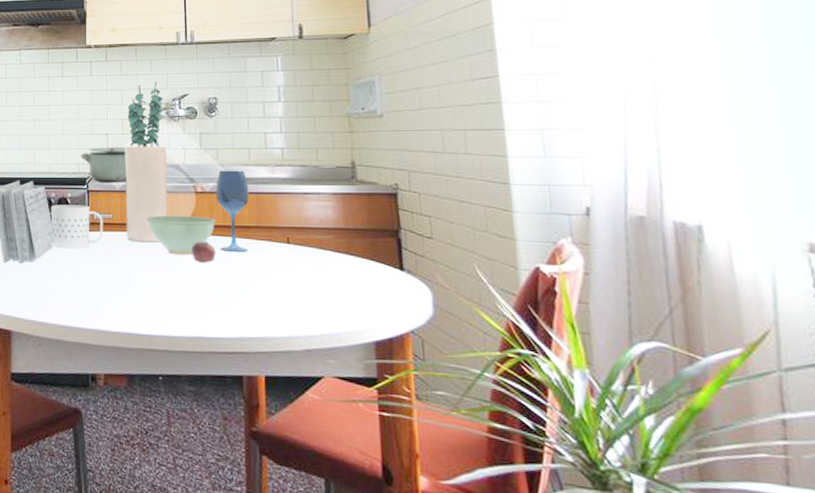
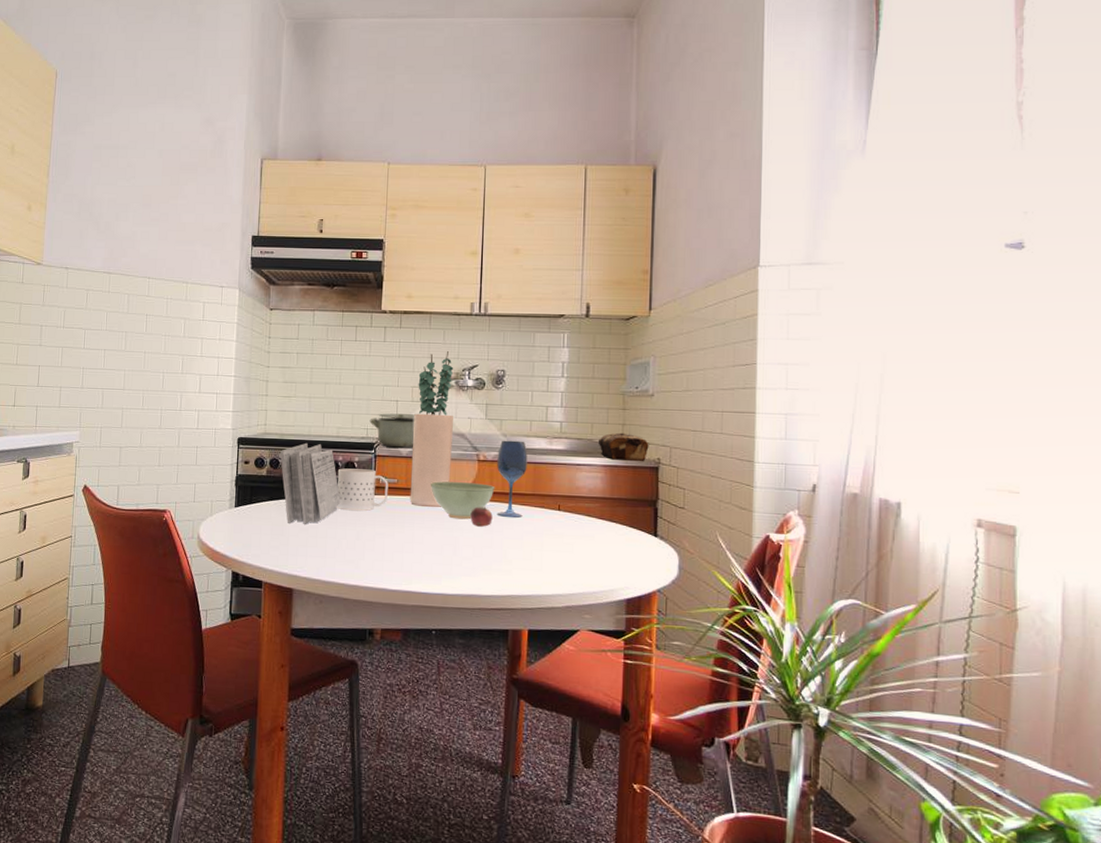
bread loaf: none [326,157,384,189] -> present [599,432,649,462]

